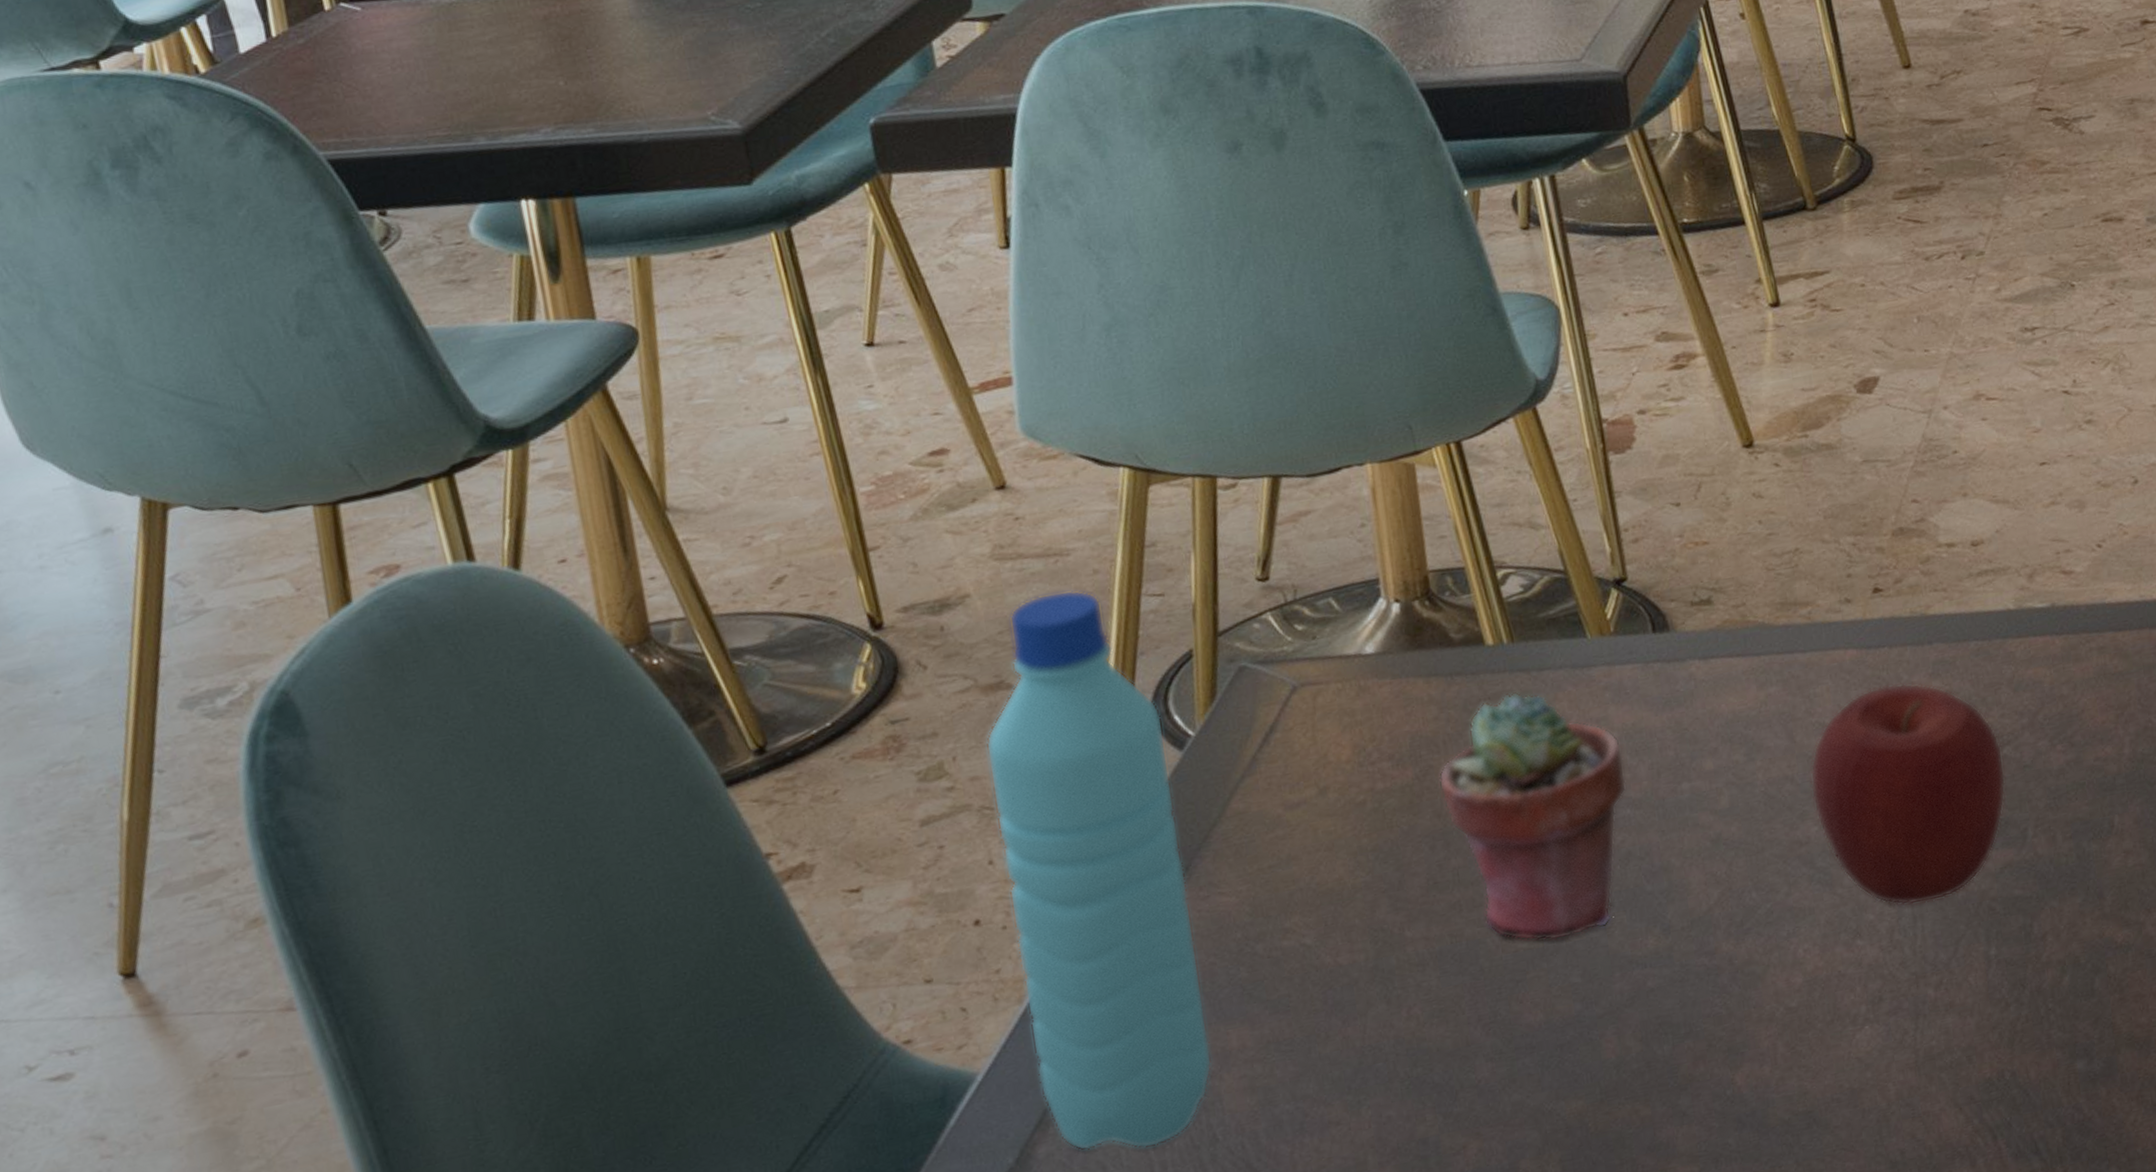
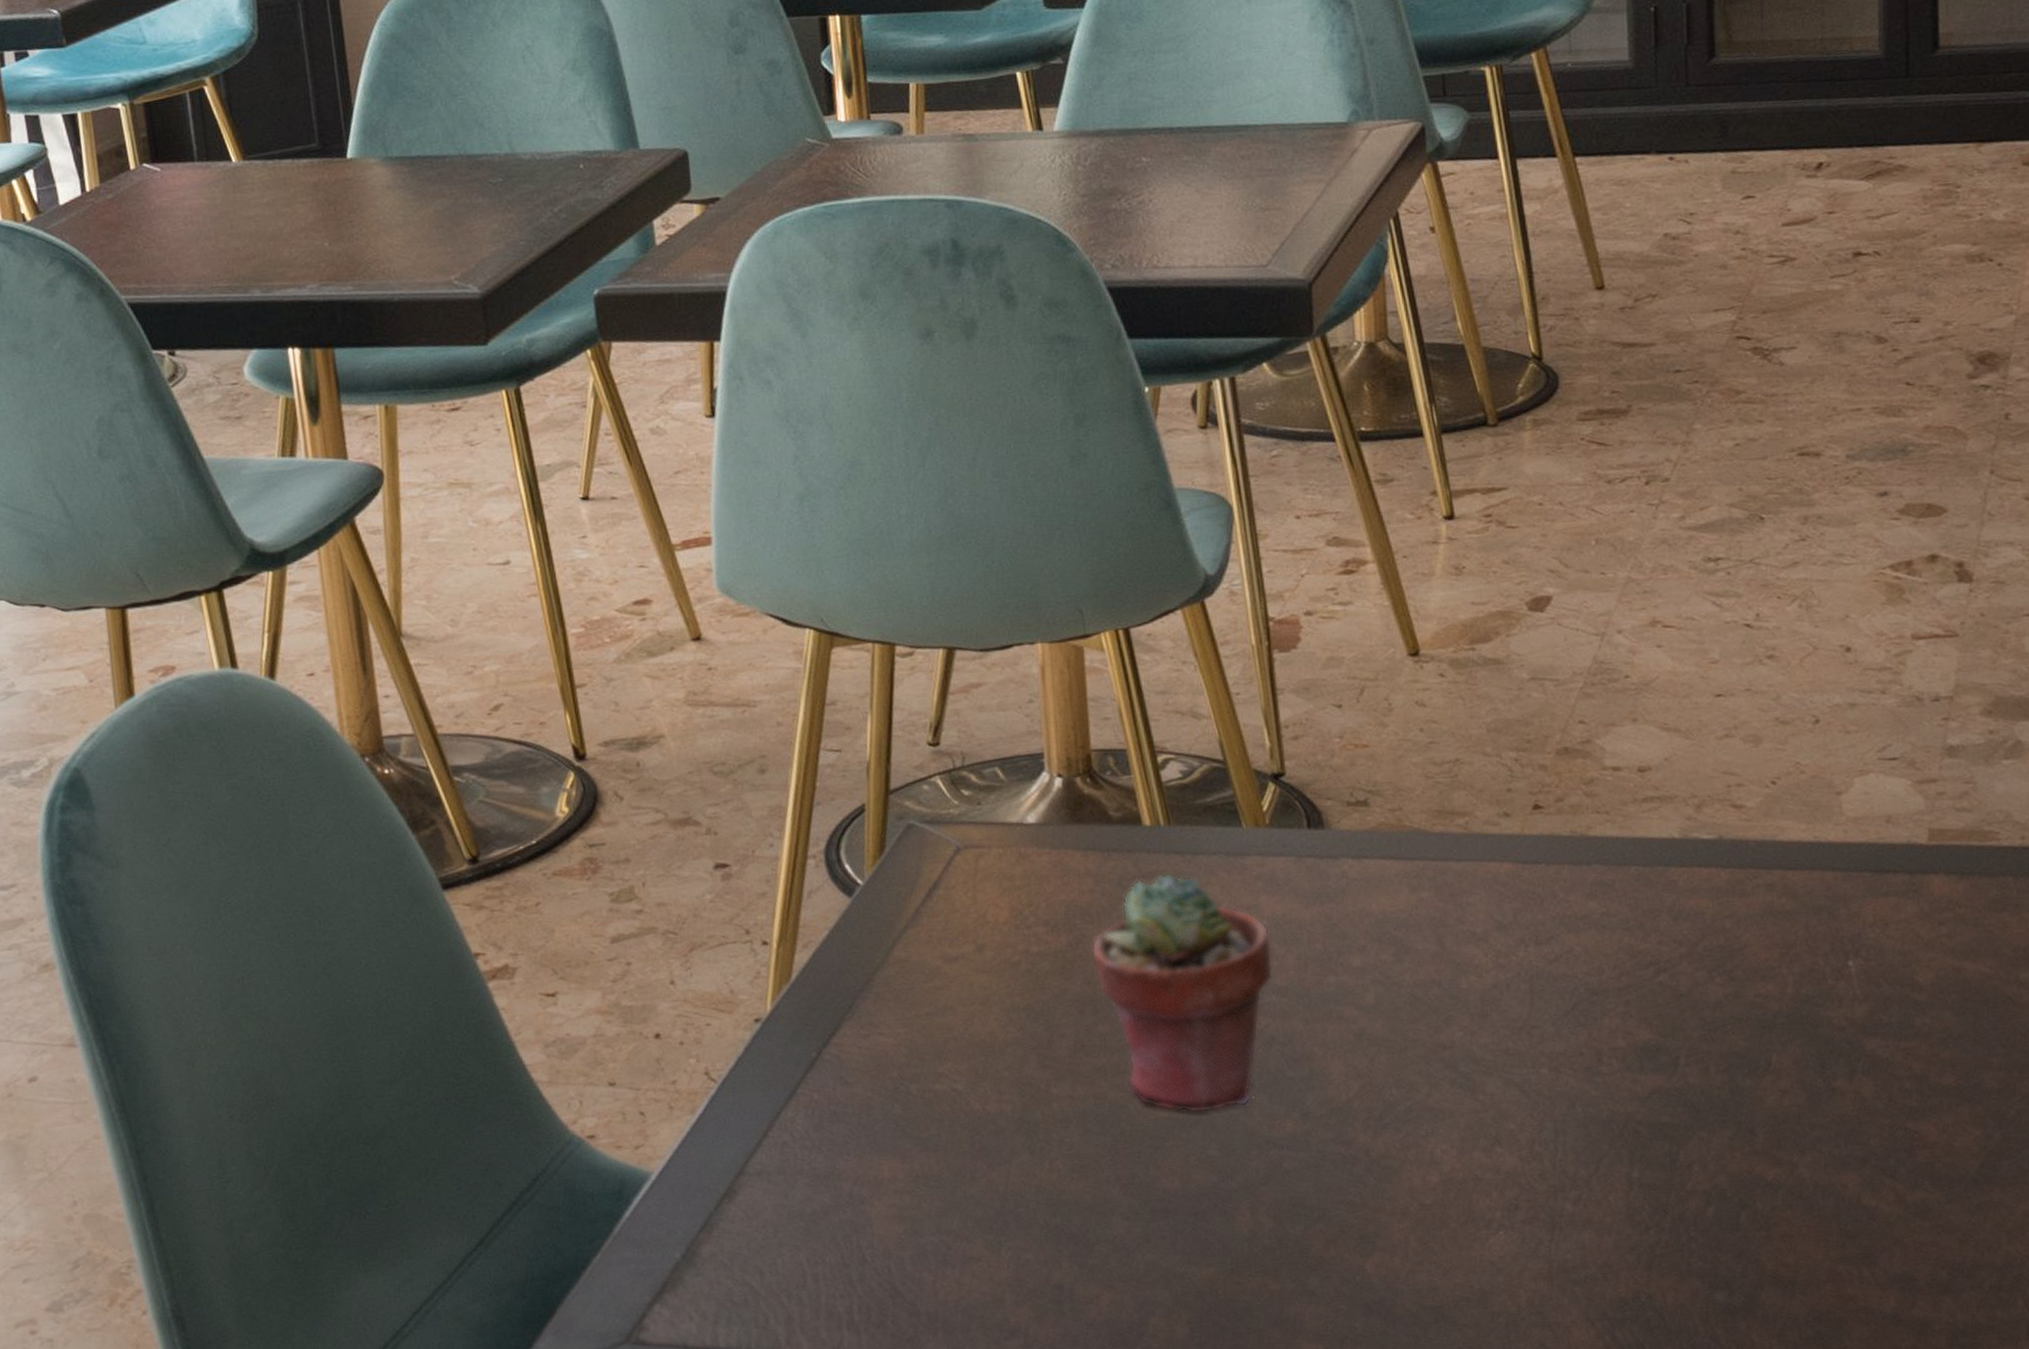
water bottle: present [985,590,1213,1151] -> none [672,739,865,1261]
apple: present [1810,683,2006,906] -> none [1457,901,1660,1119]

